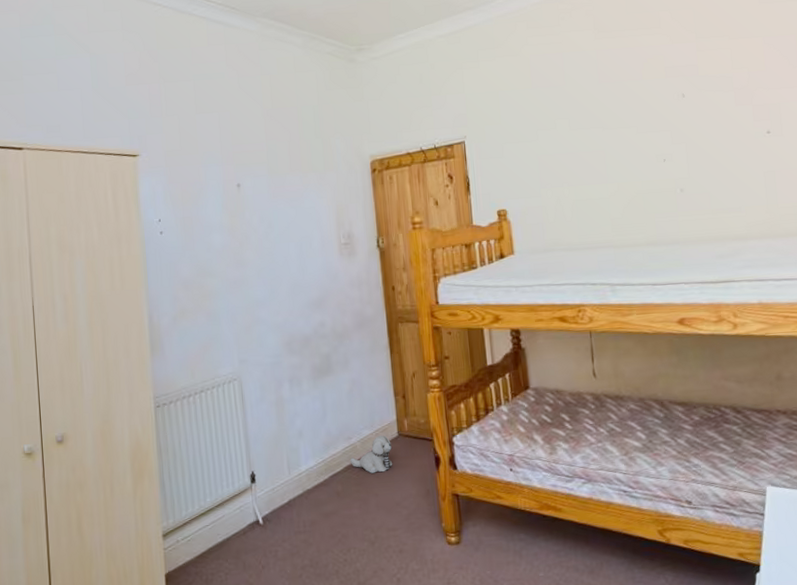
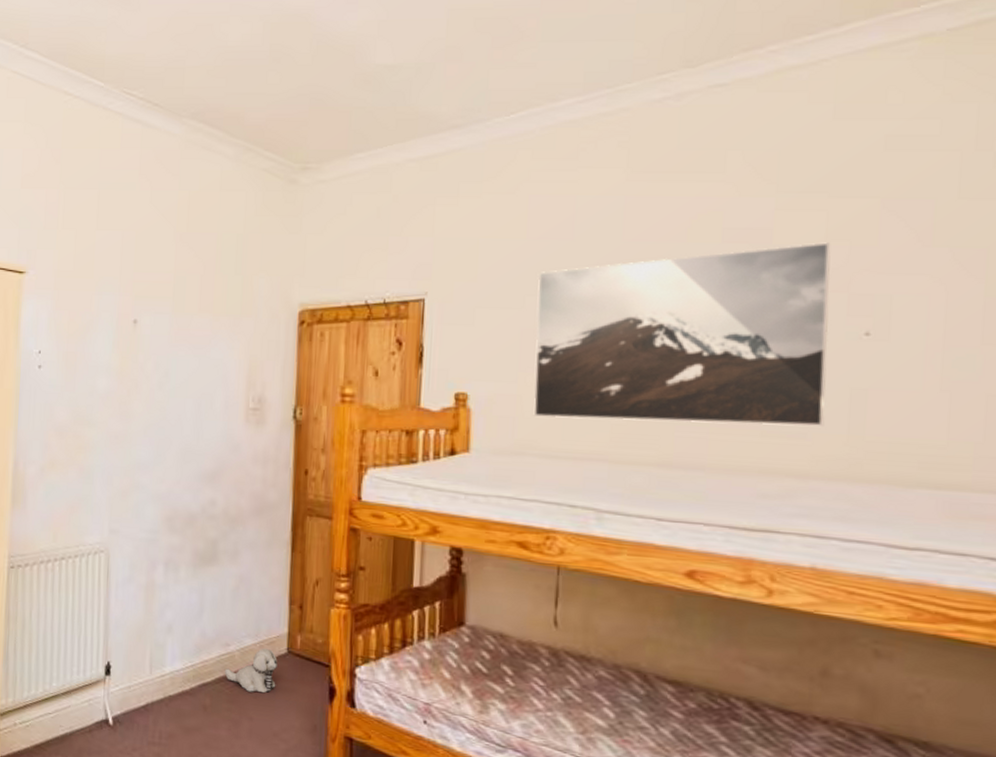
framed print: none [544,71,751,221] -> present [533,242,831,426]

